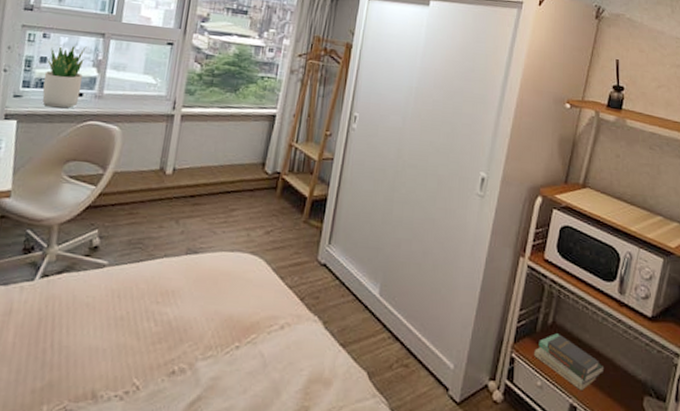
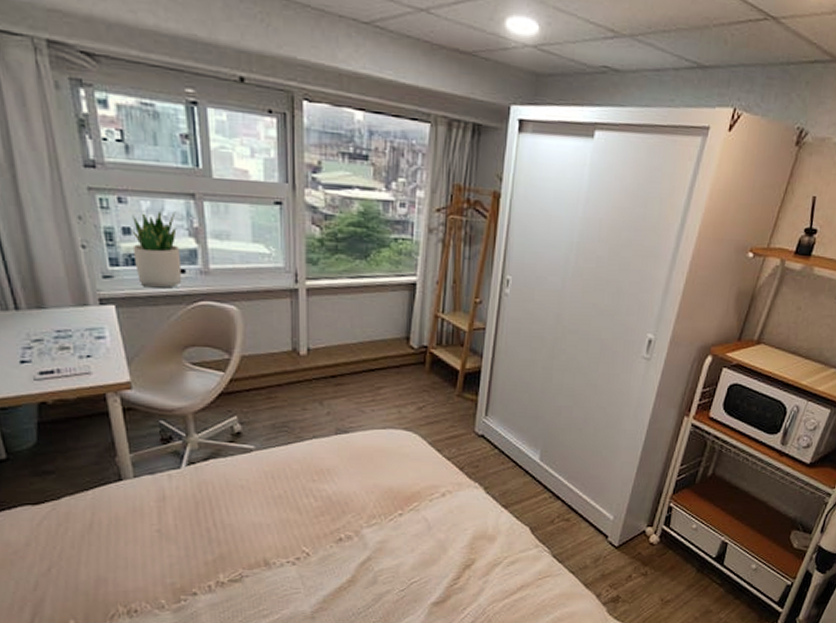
books: present [534,333,605,392] -> none [691,483,758,530]

